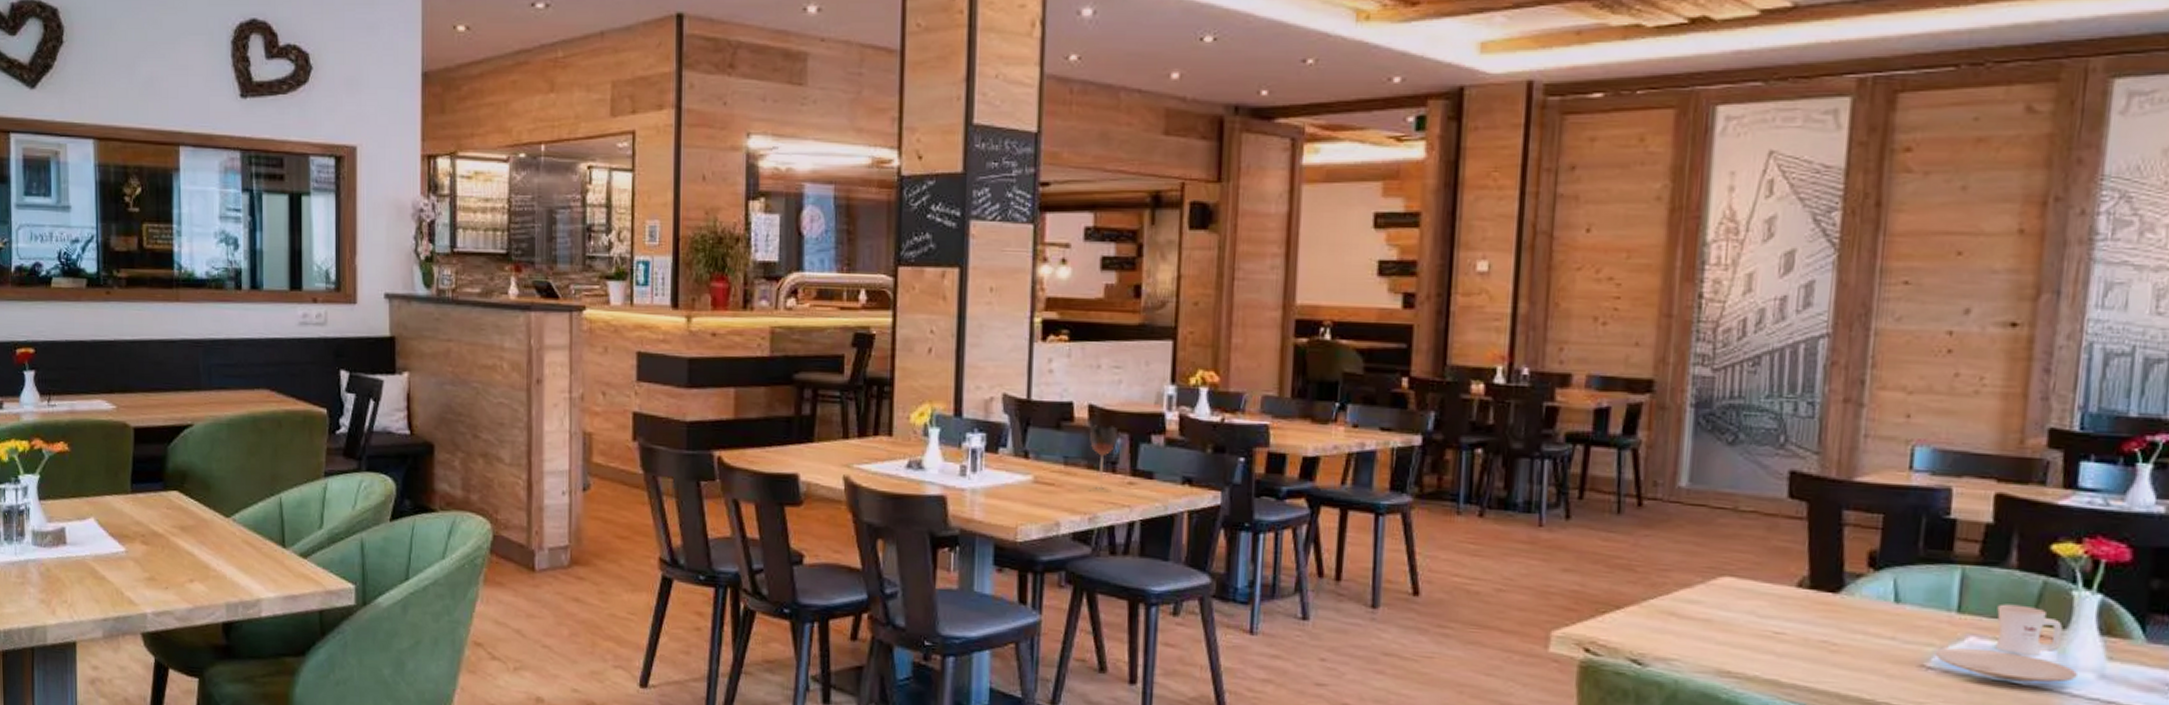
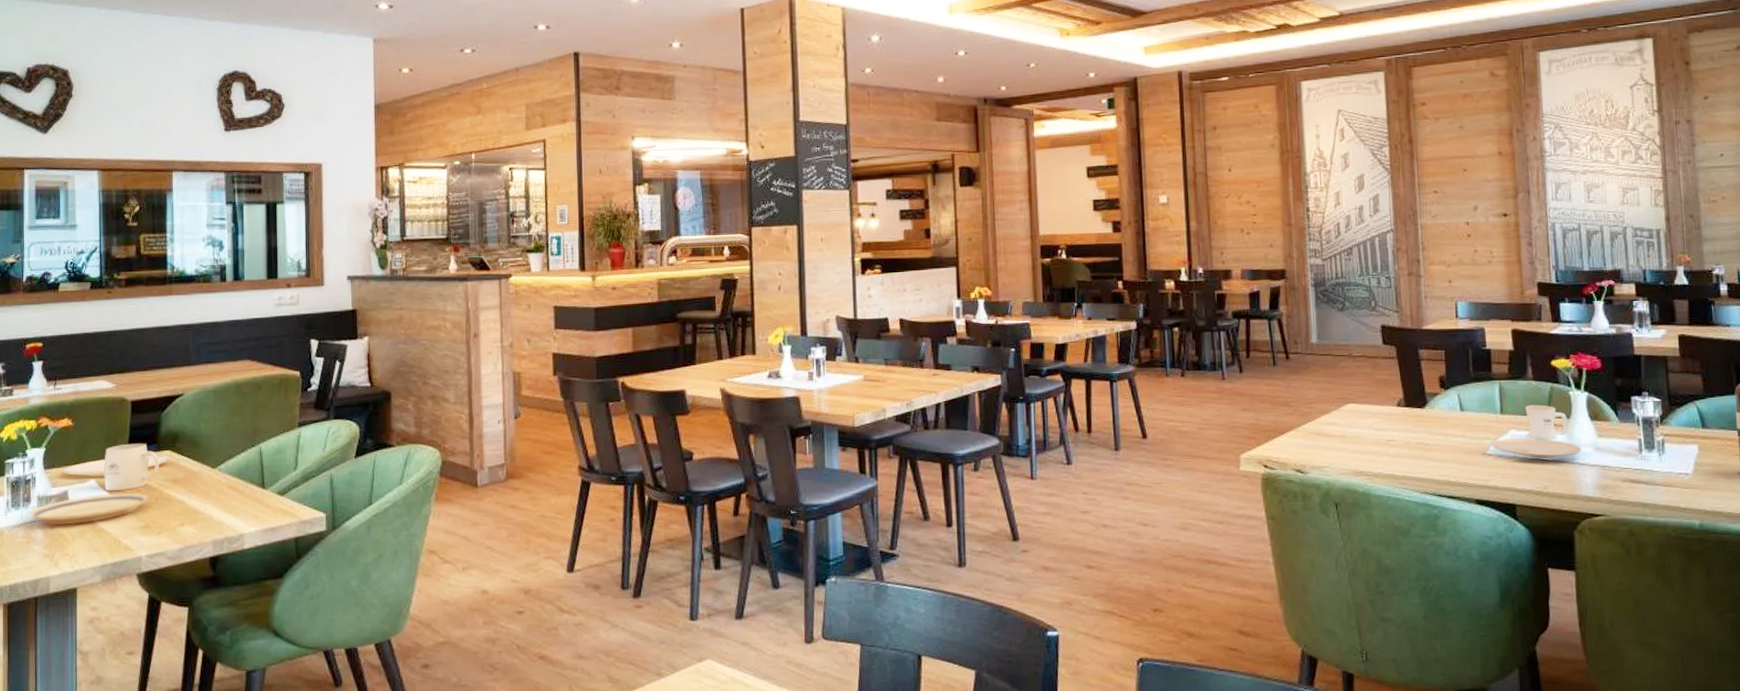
plate: none [22,535,155,568] -> present [28,492,149,525]
plate: none [59,494,177,514] -> present [62,455,170,476]
mug: none [103,478,166,534] -> present [103,443,160,492]
wineglass: present [1088,425,1118,493] -> none [901,333,922,384]

